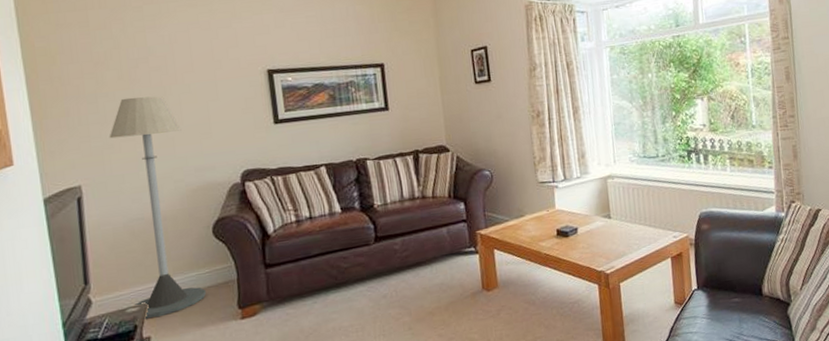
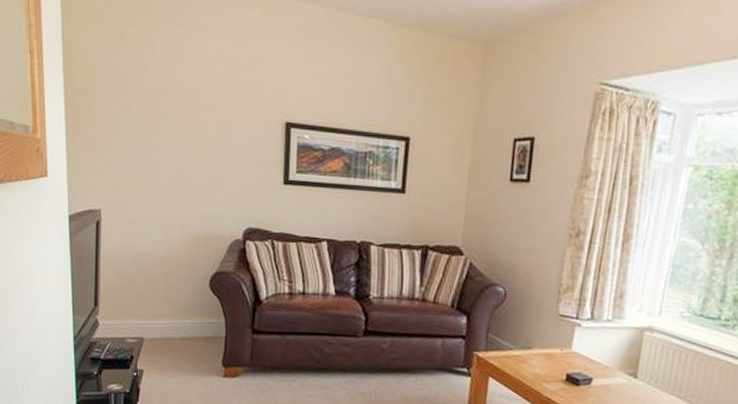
floor lamp: present [109,96,207,320] -> none [129,127,196,354]

